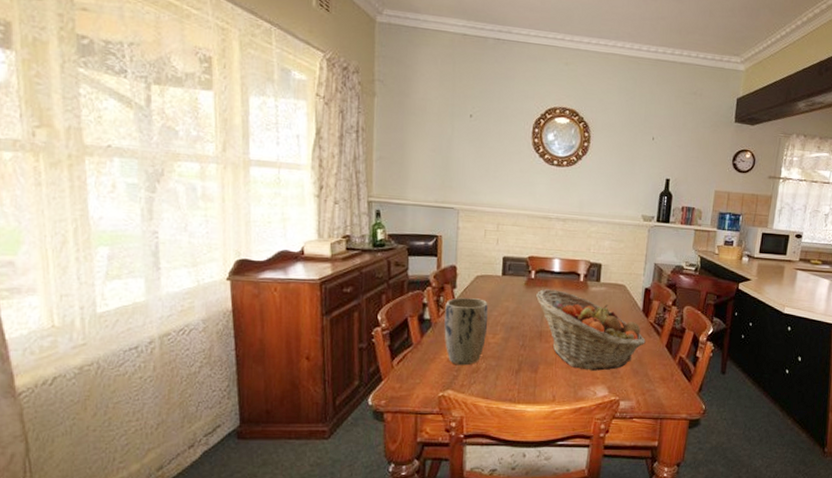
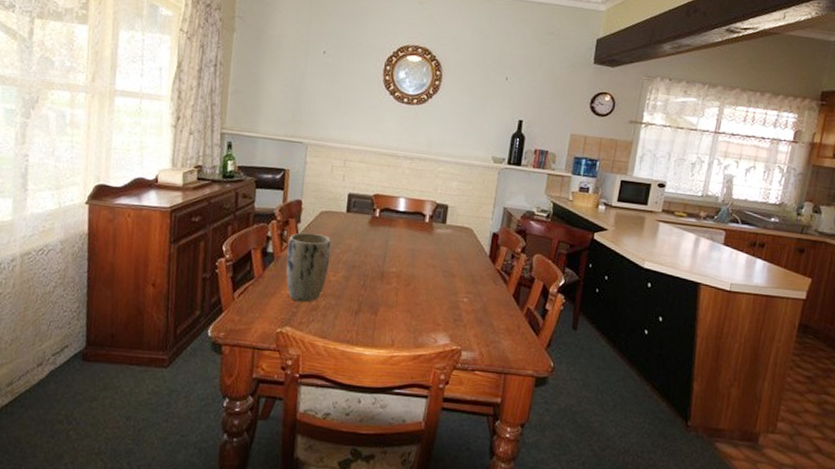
fruit basket: present [535,289,646,371] -> none [379,228,492,317]

